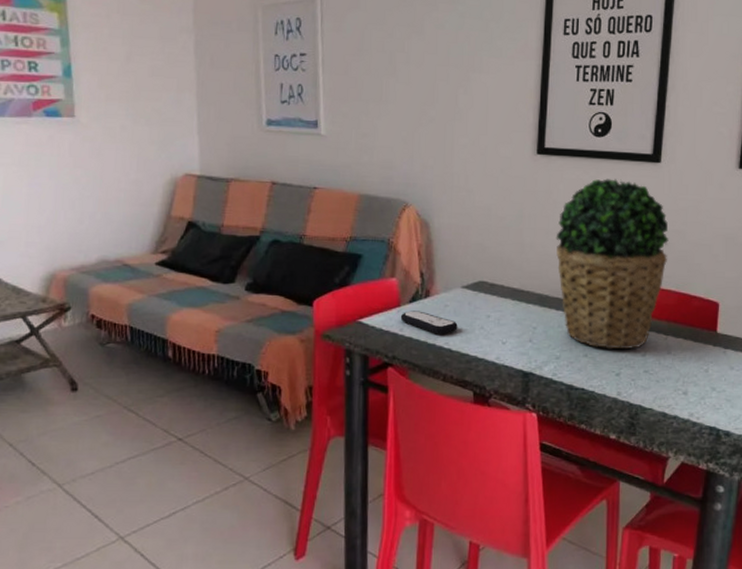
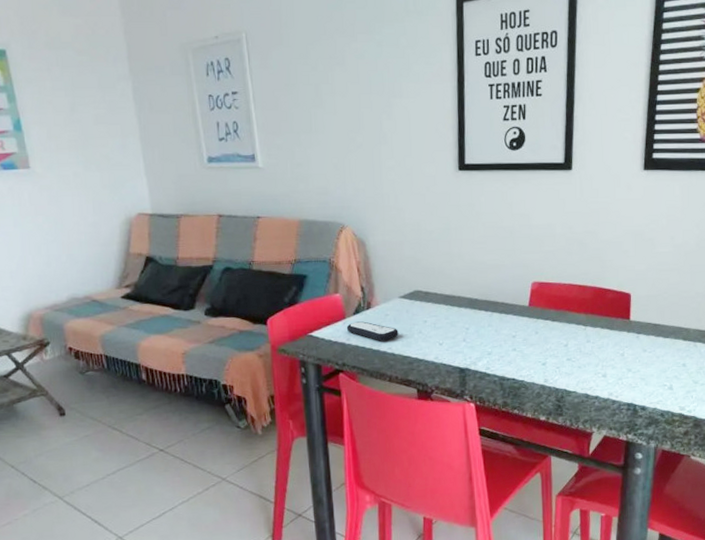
potted plant: present [556,178,669,350] -> none [481,188,583,343]

